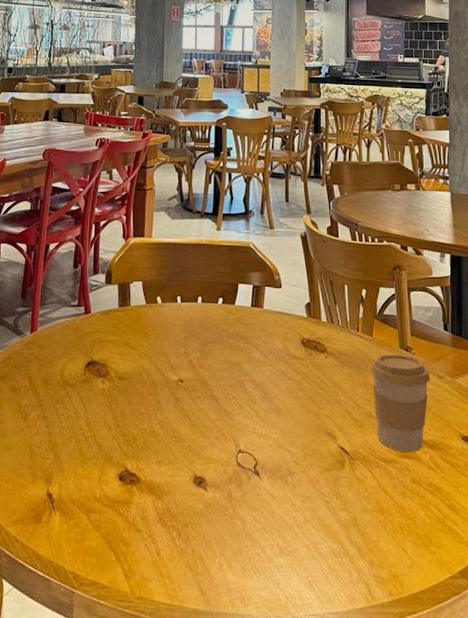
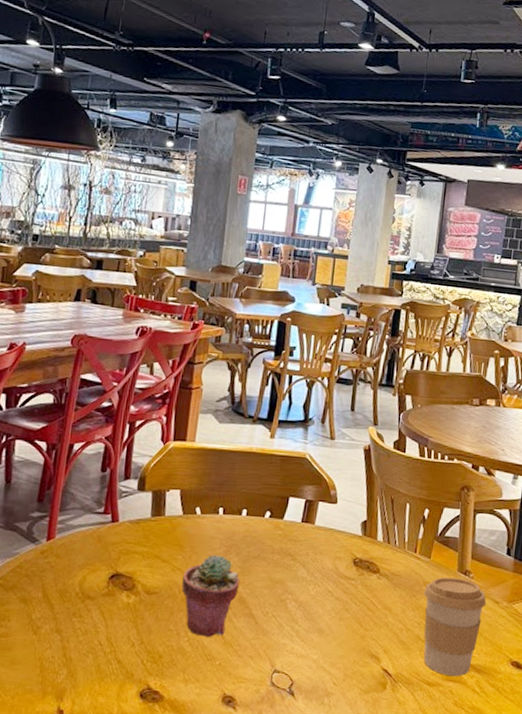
potted succulent: none [149,340,200,419] -> present [181,555,240,637]

